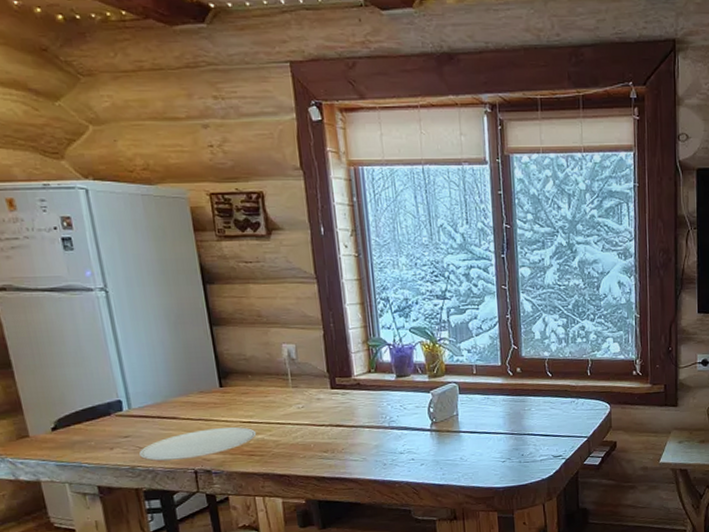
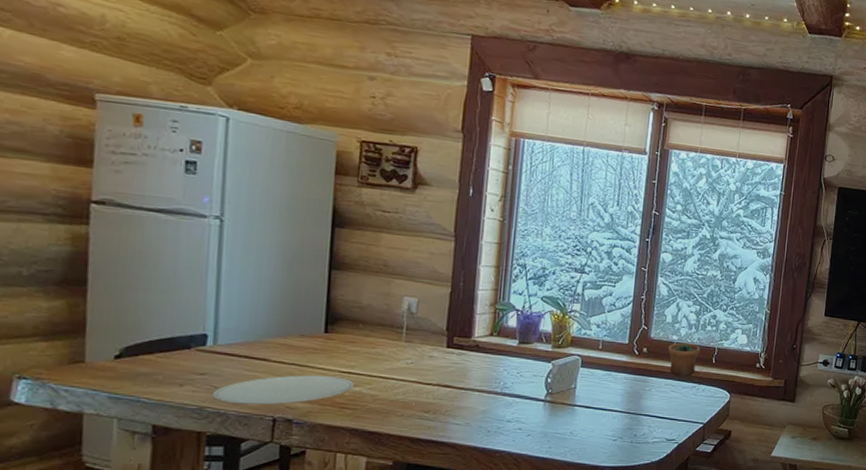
planter: none [542,358,574,393] -> present [668,342,701,377]

